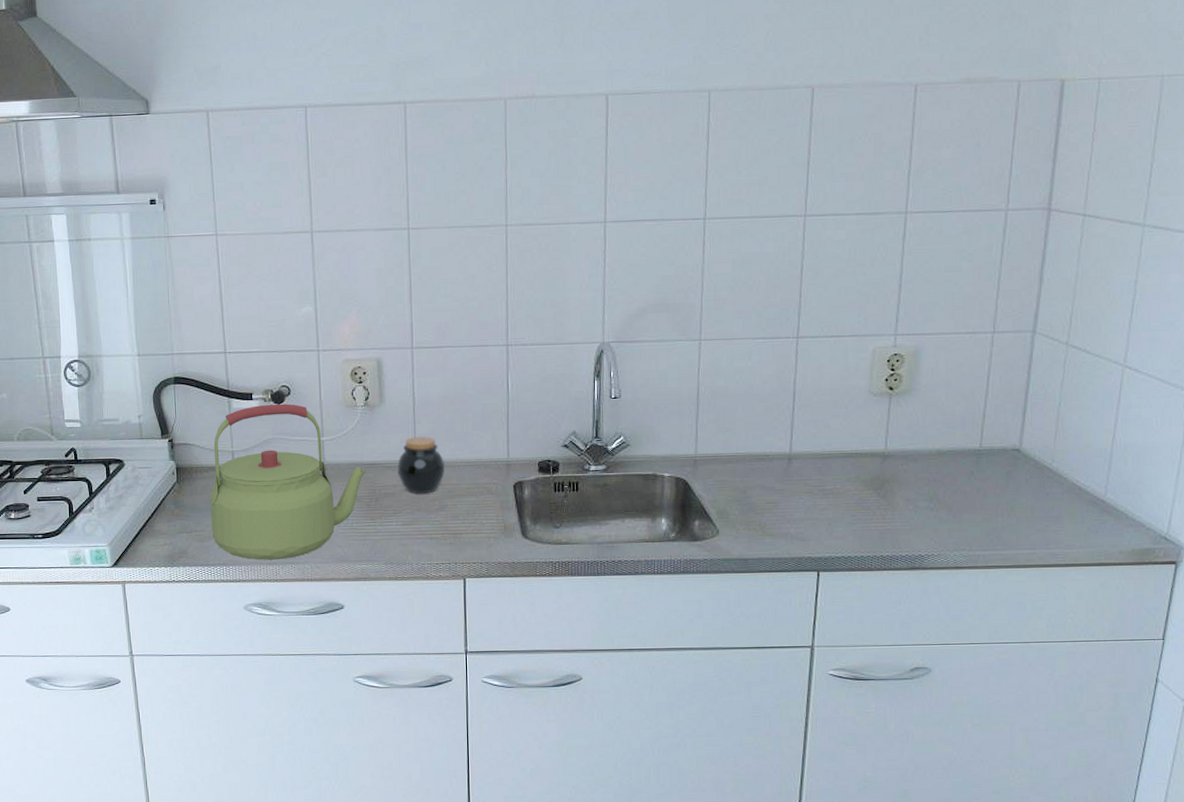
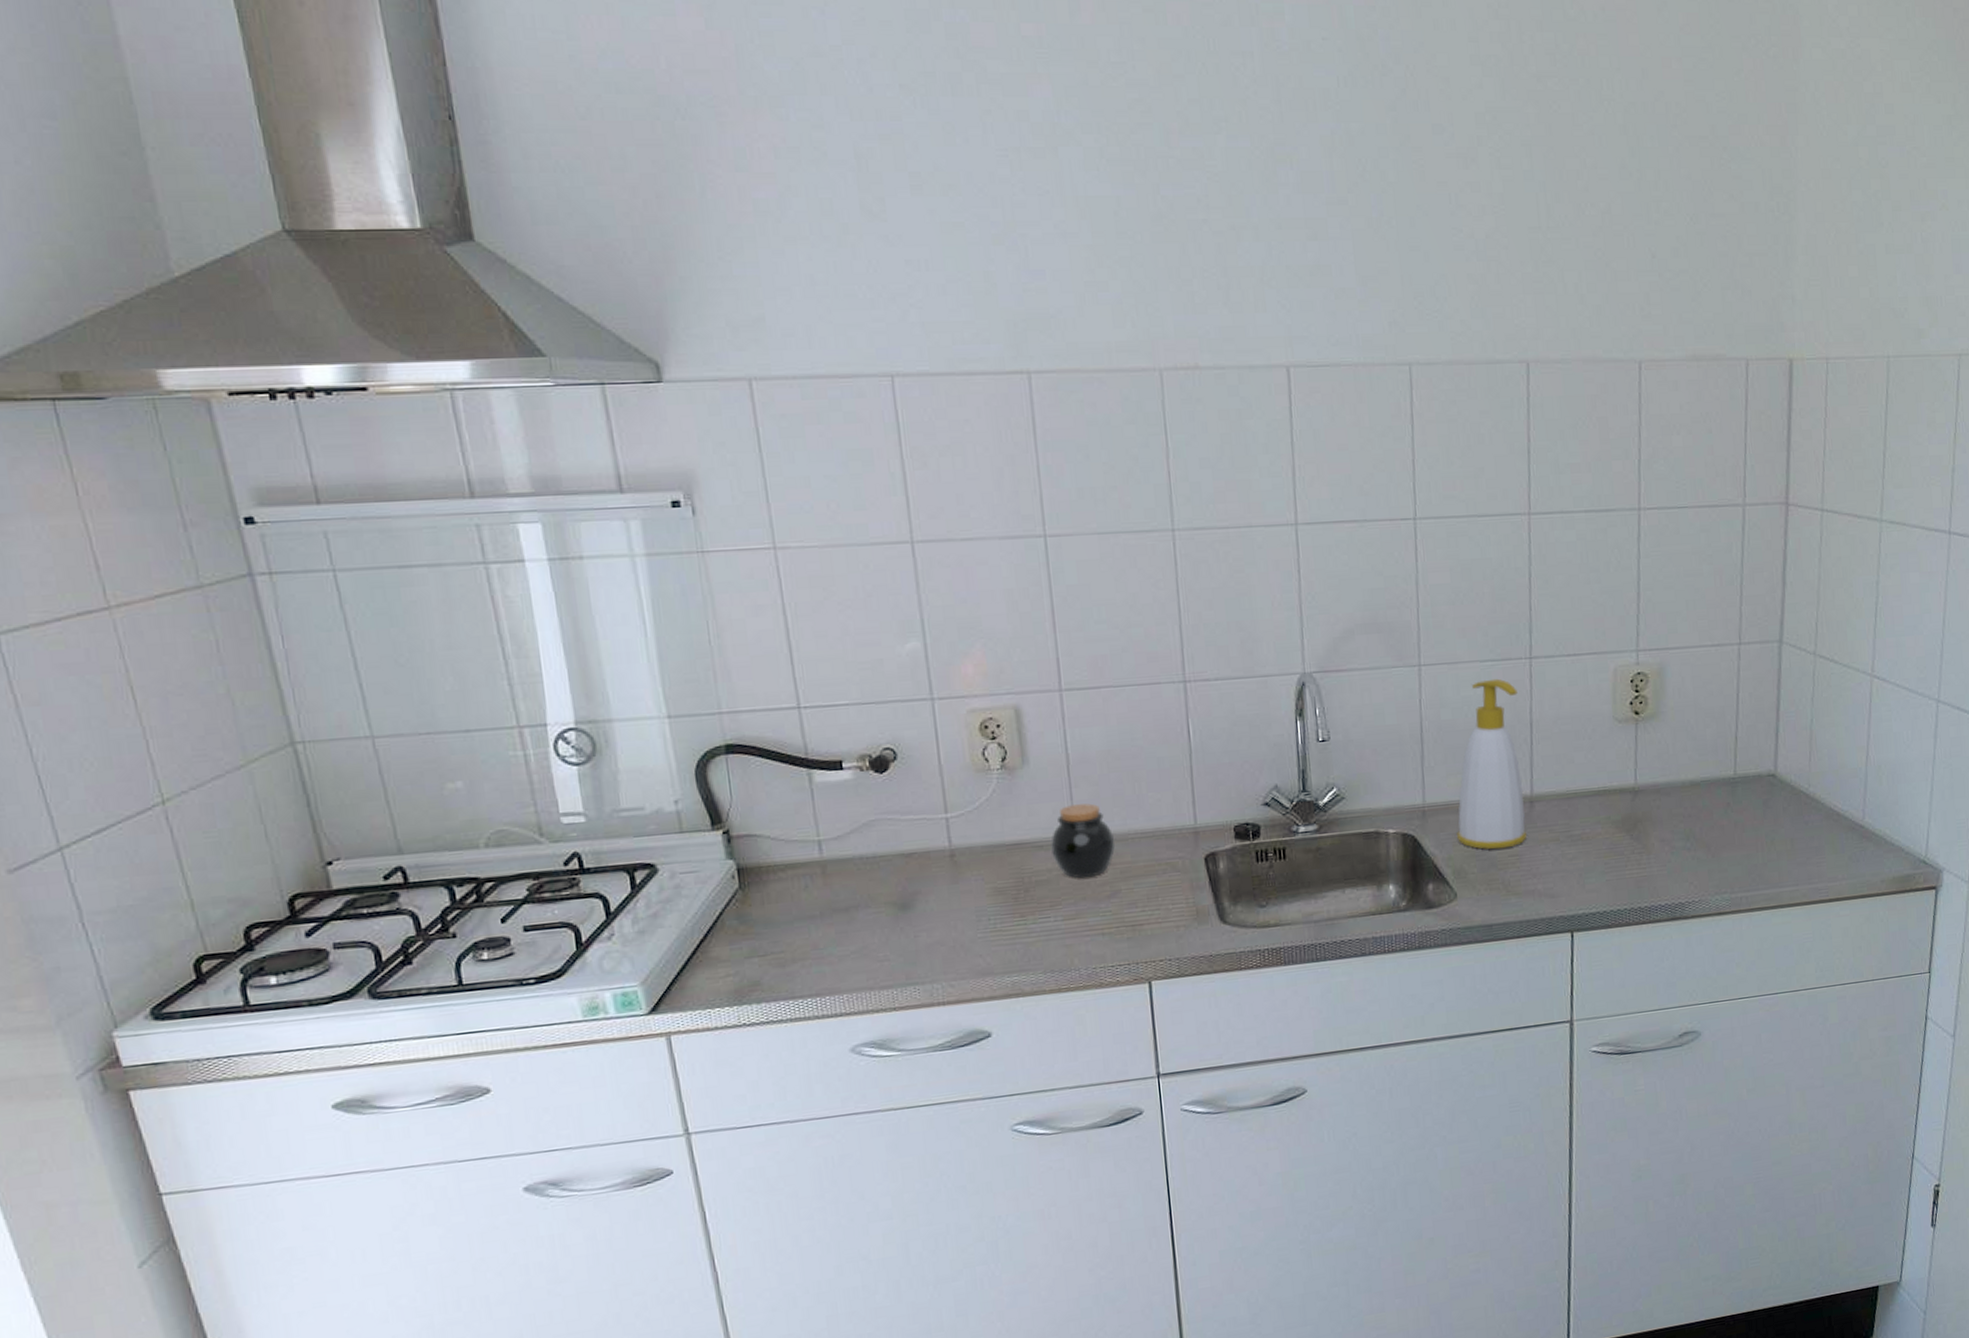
kettle: present [210,403,365,560] -> none [790,771,1009,985]
soap bottle: none [722,353,784,496] -> present [1457,678,1527,850]

